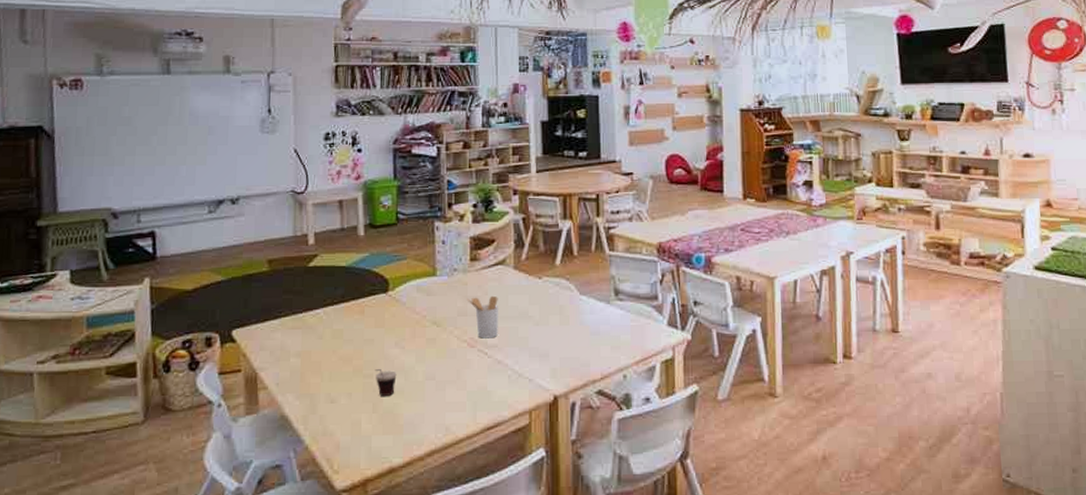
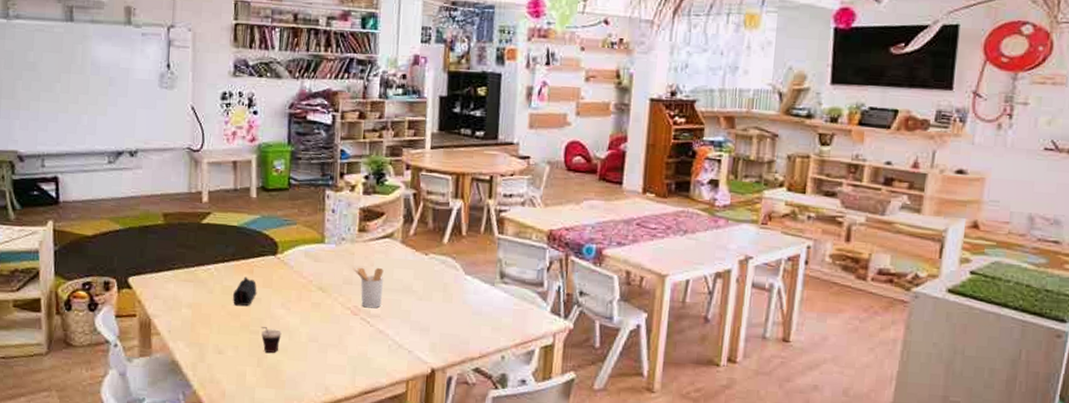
pencil case: none [344,318,369,350] -> present [233,277,257,306]

